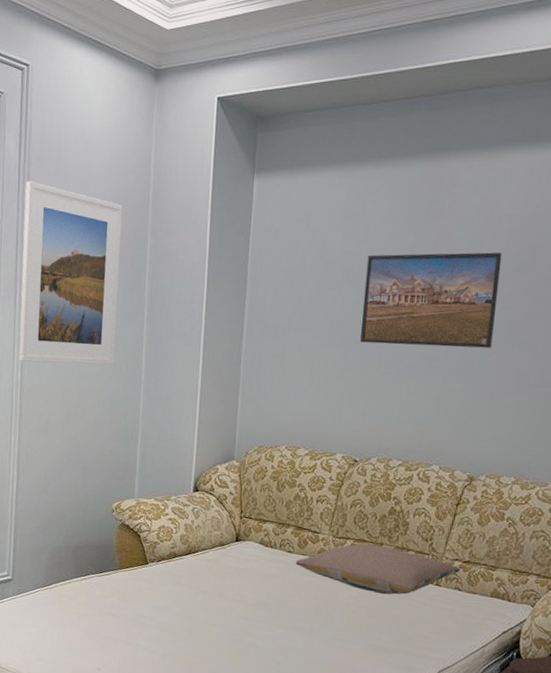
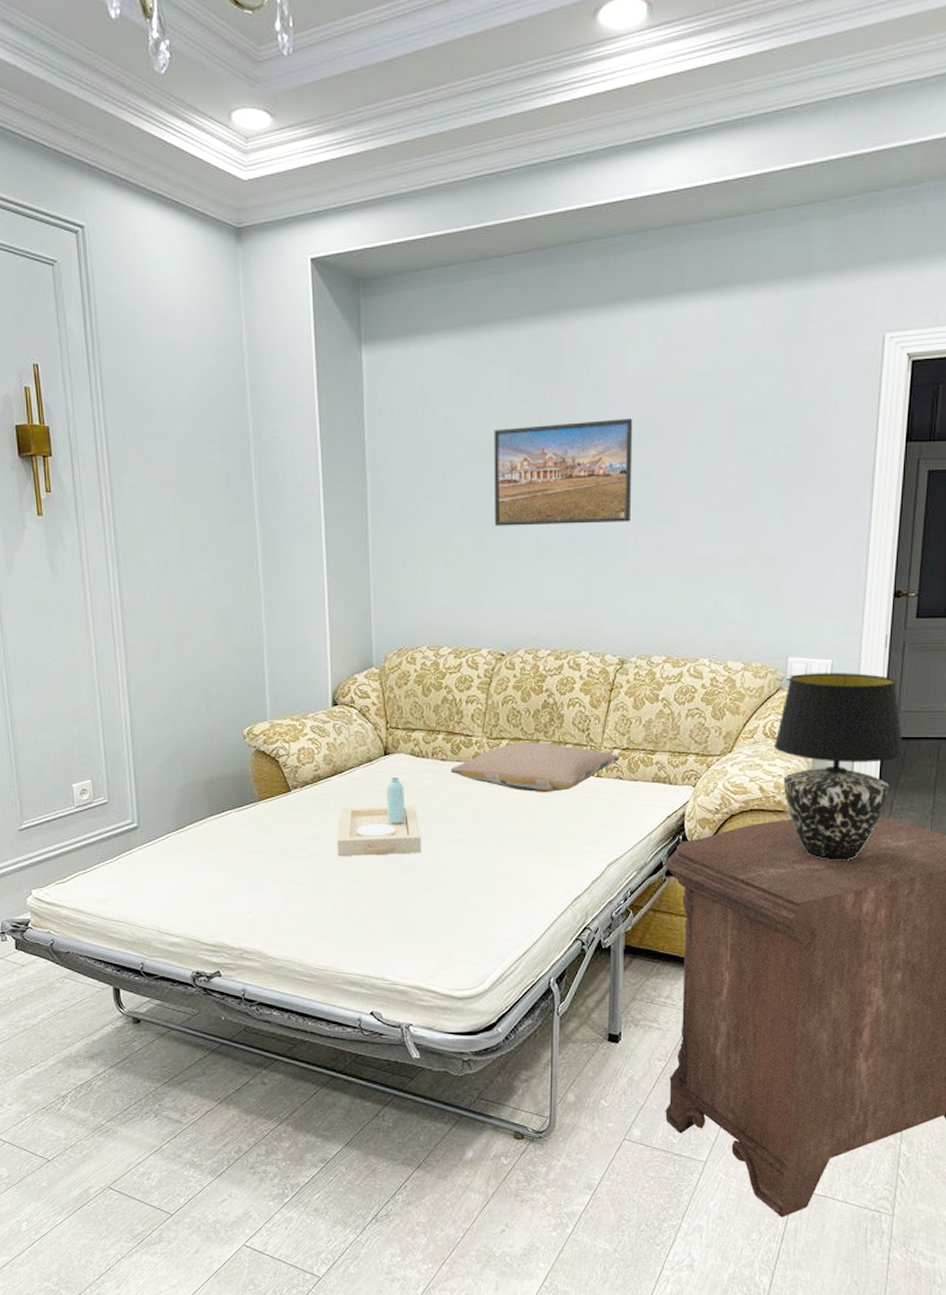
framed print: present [19,181,123,365] -> none [98,366,226,578]
serving tray: none [184,562,262,636] -> present [337,776,422,856]

